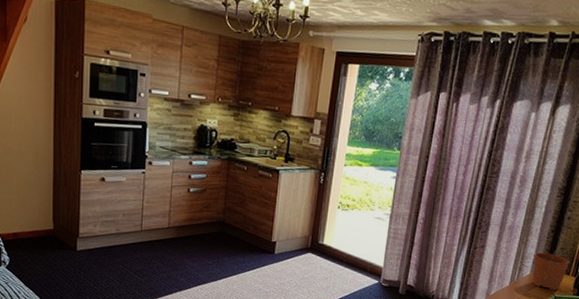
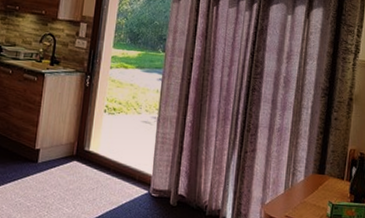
plant pot: present [532,244,570,291] -> none [306,146,342,197]

